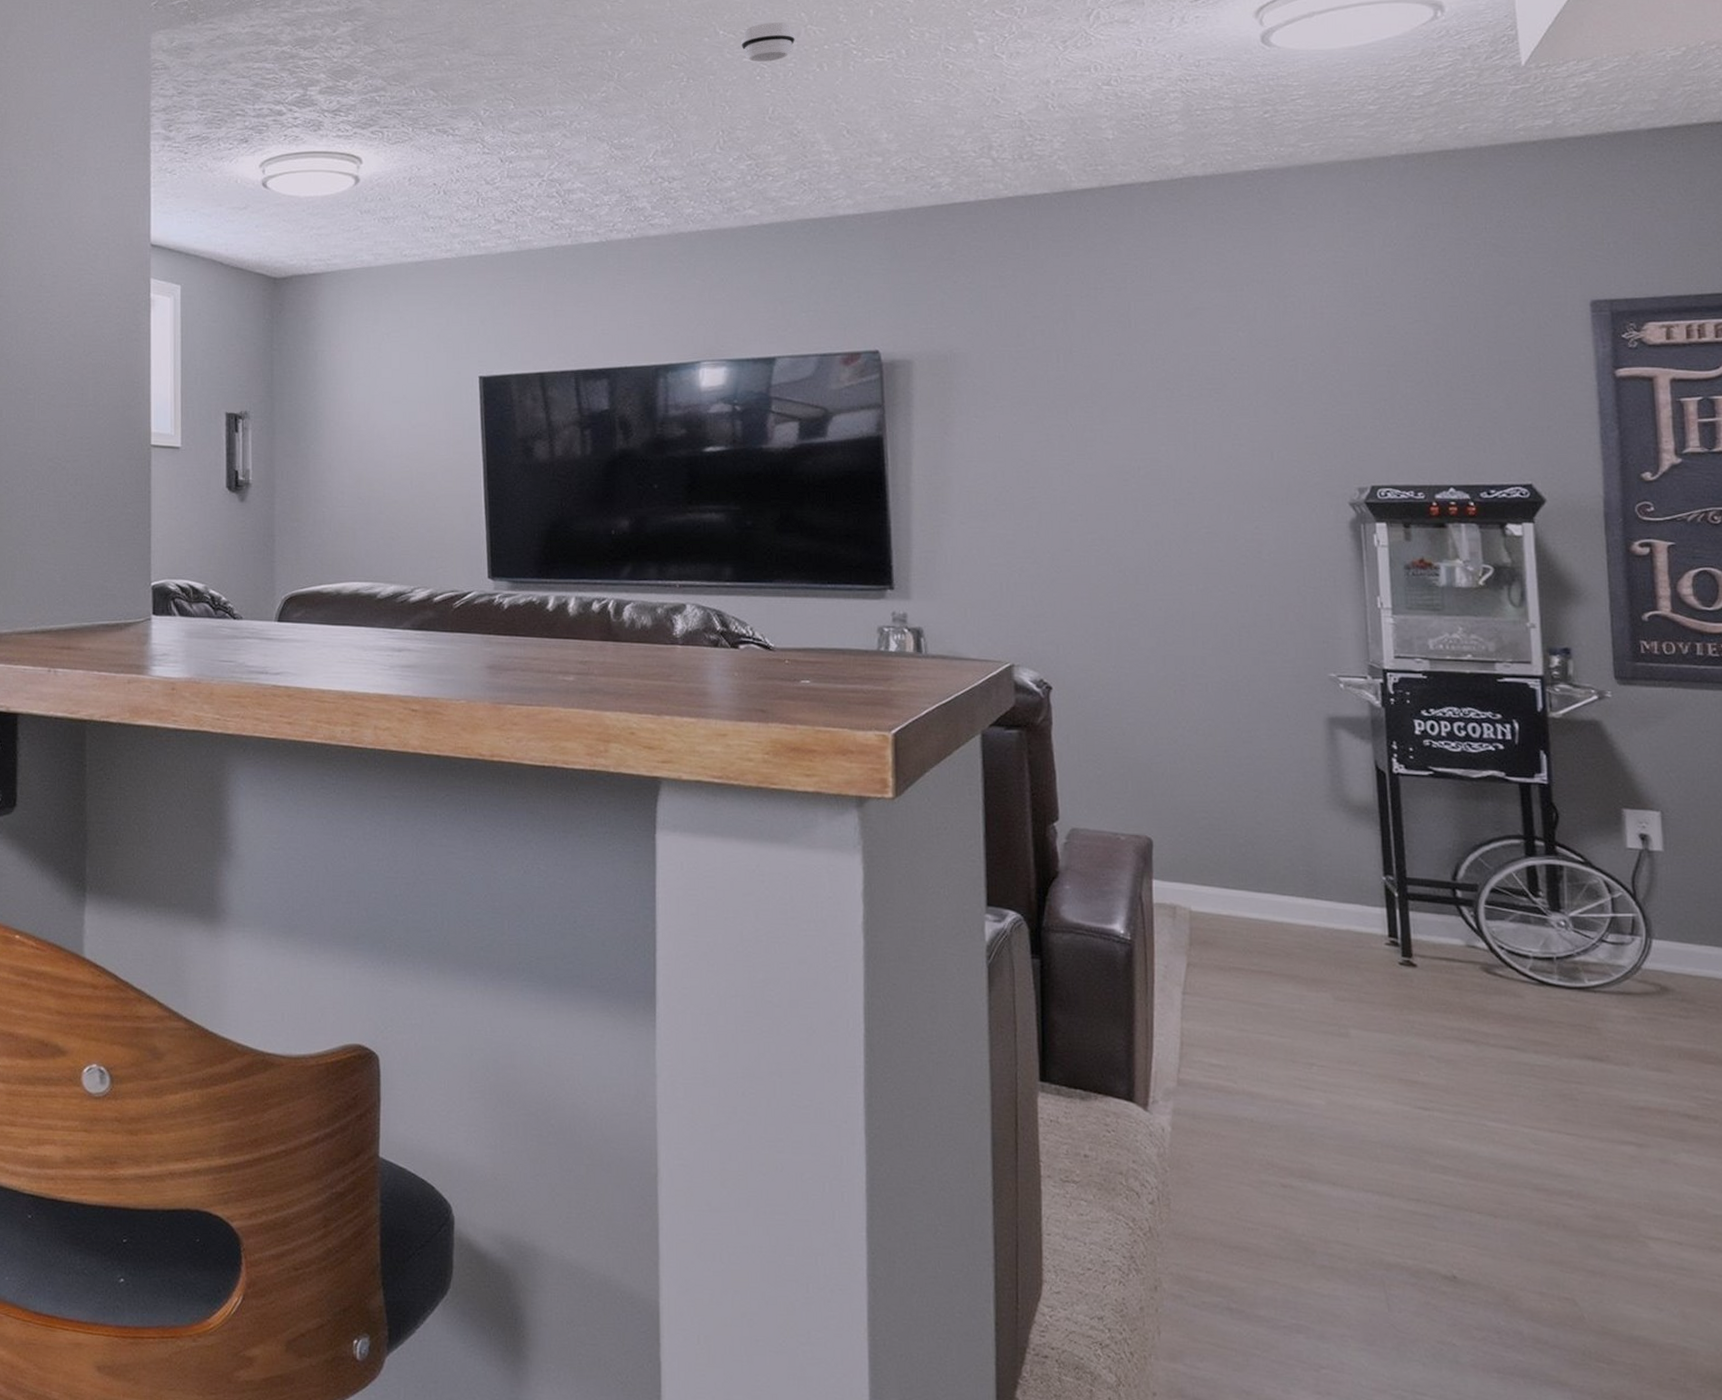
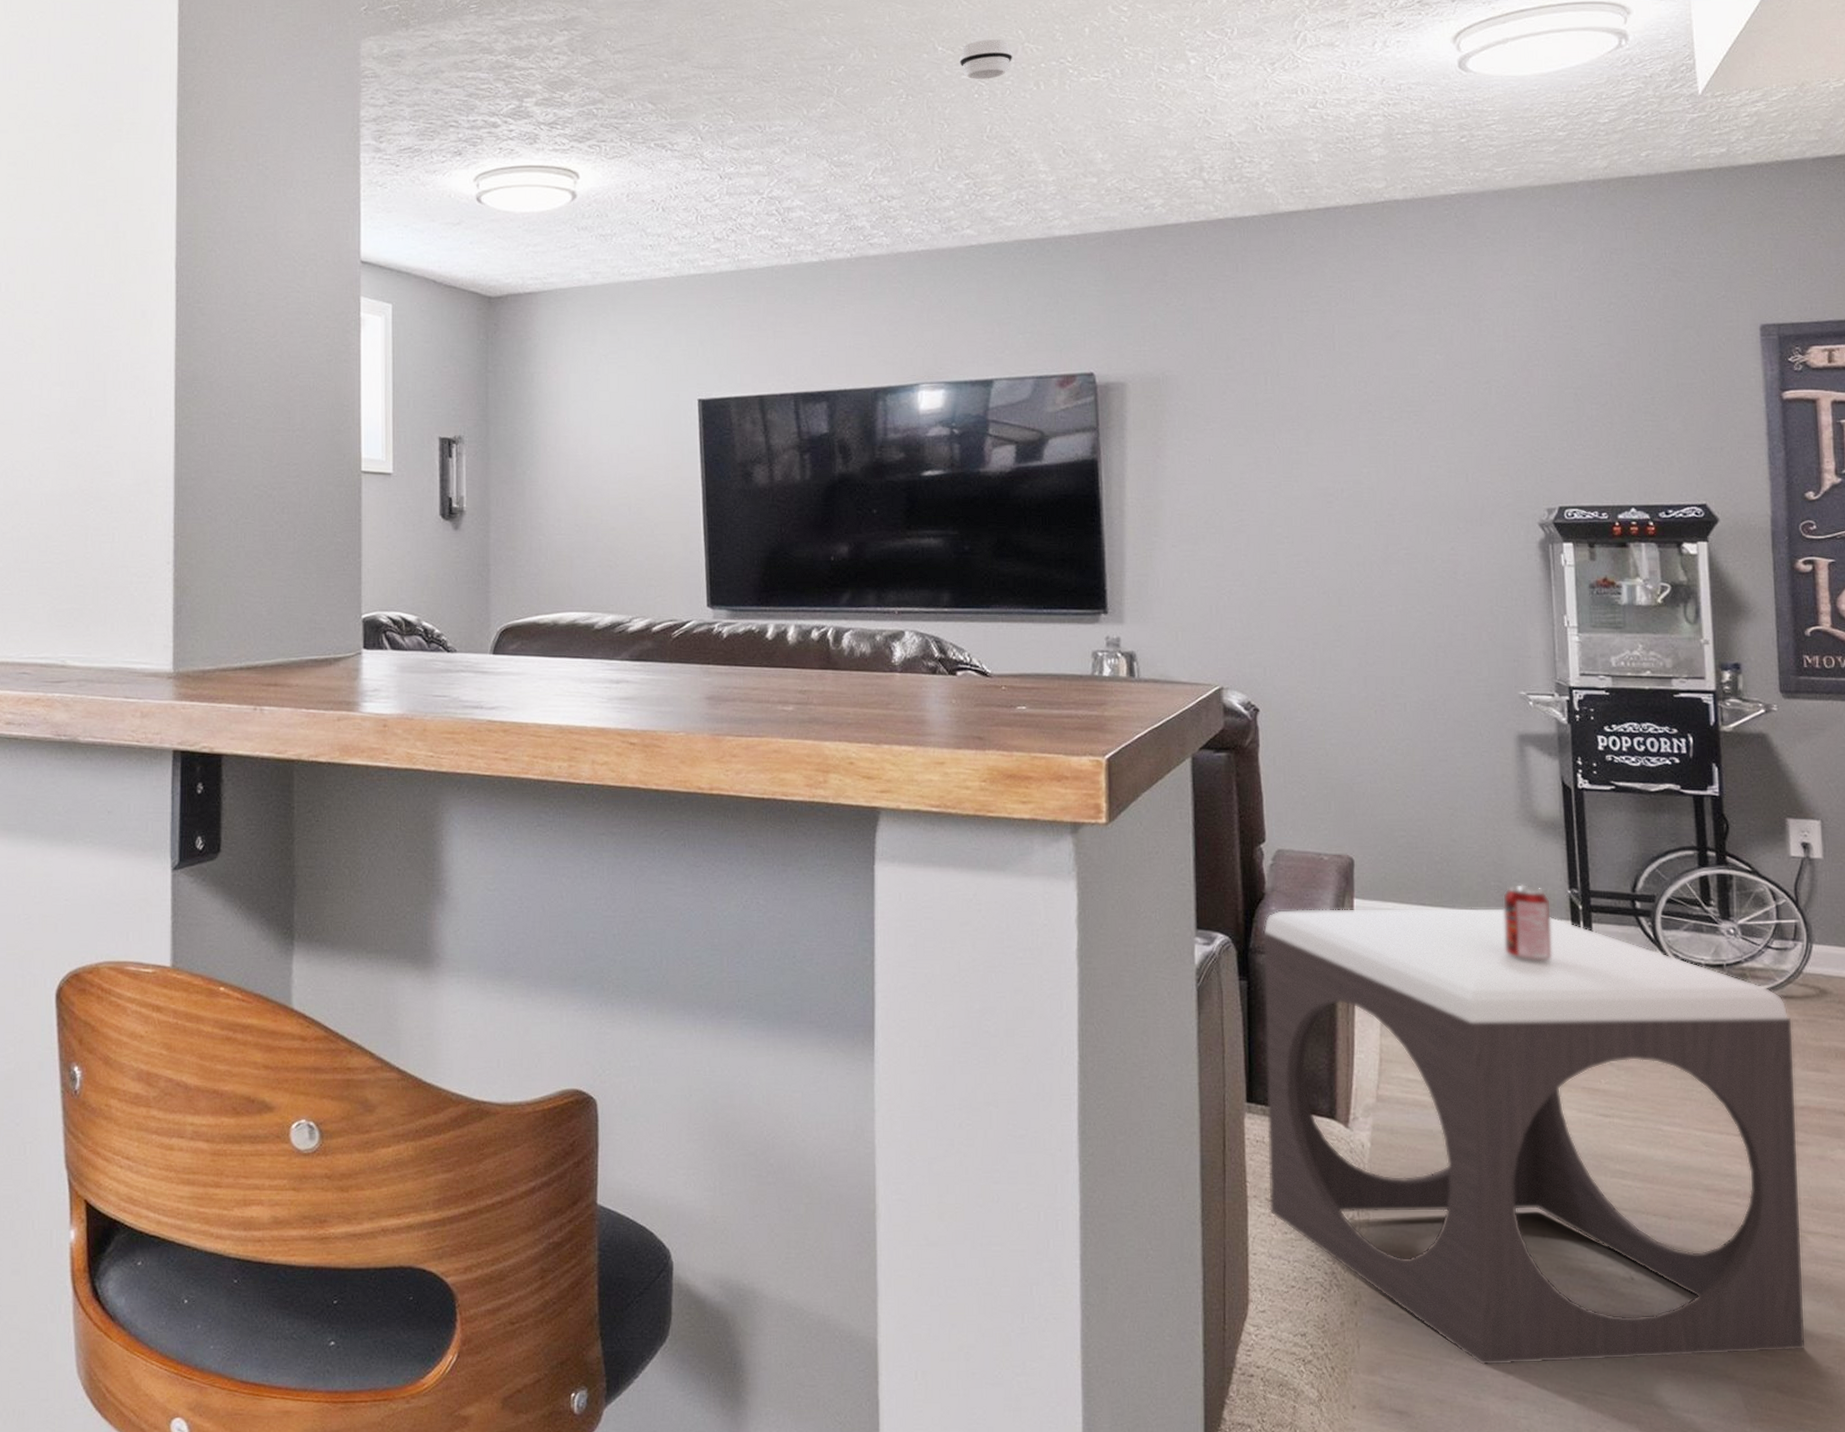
footstool: none [1056,888,1648,1361] -> present [1262,907,1806,1366]
soda can: none [1311,868,1366,951] -> present [1502,884,1552,963]

